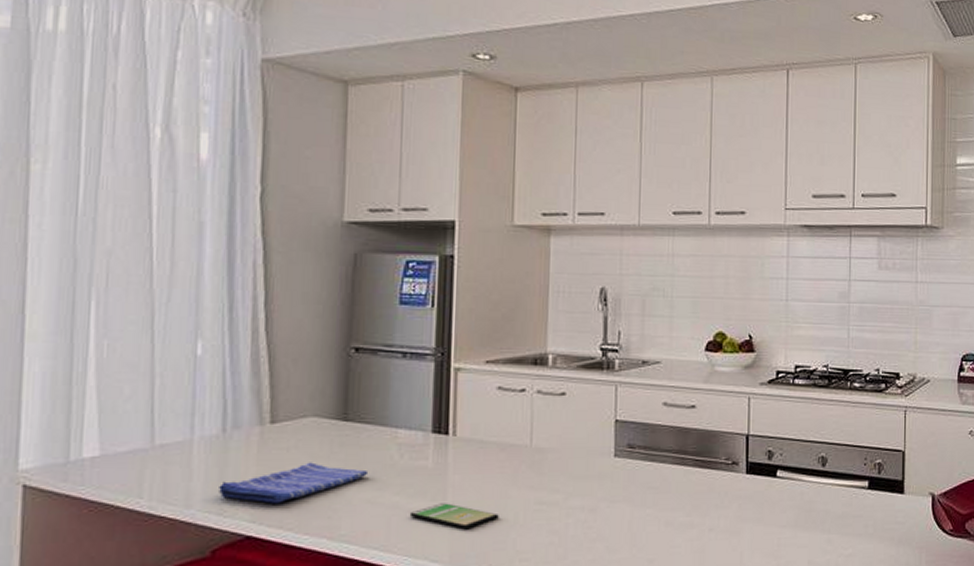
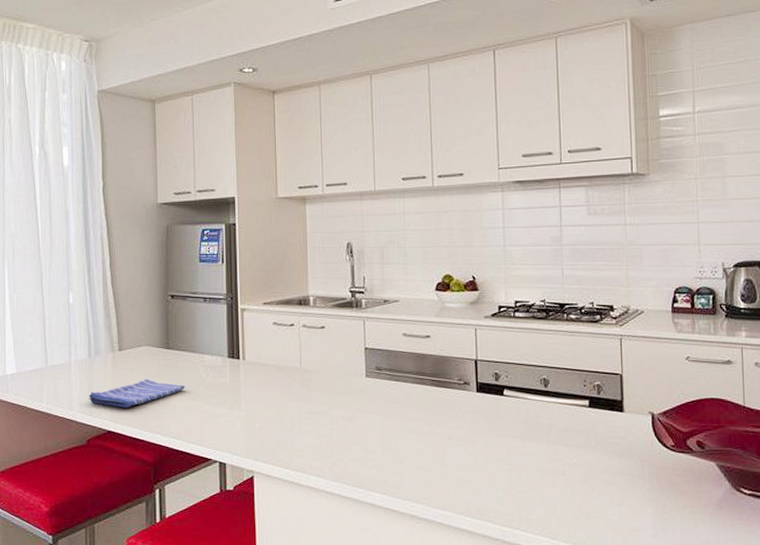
smartphone: present [409,503,499,530] -> none [215,411,280,431]

